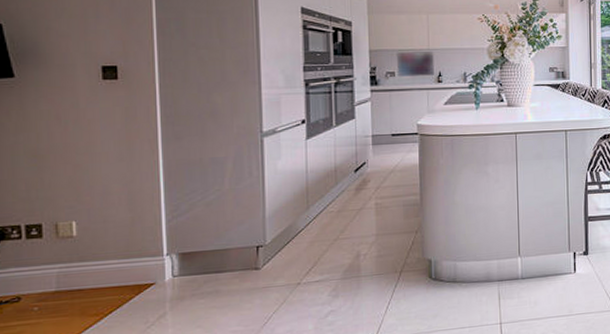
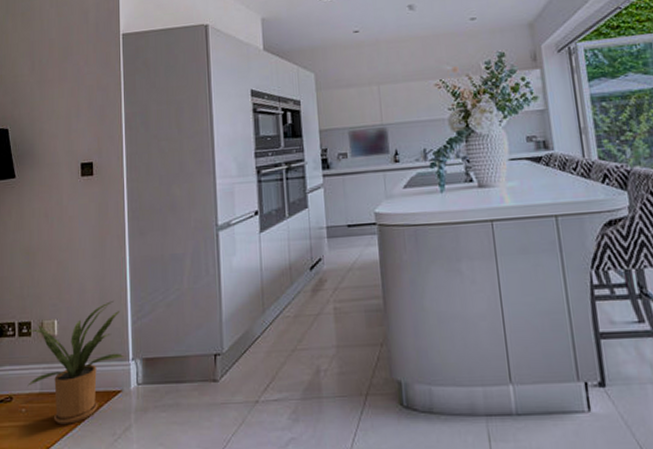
house plant: none [40,202,159,319] -> present [28,301,125,425]

